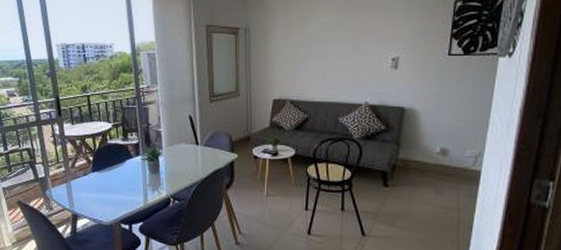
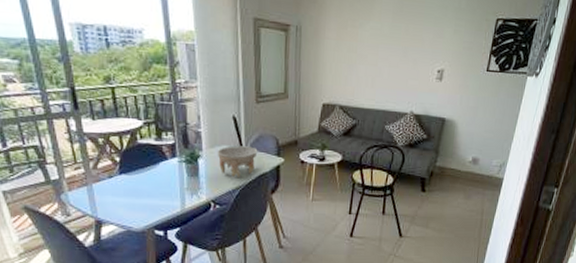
bowl: none [175,143,213,173] -> present [217,145,258,177]

